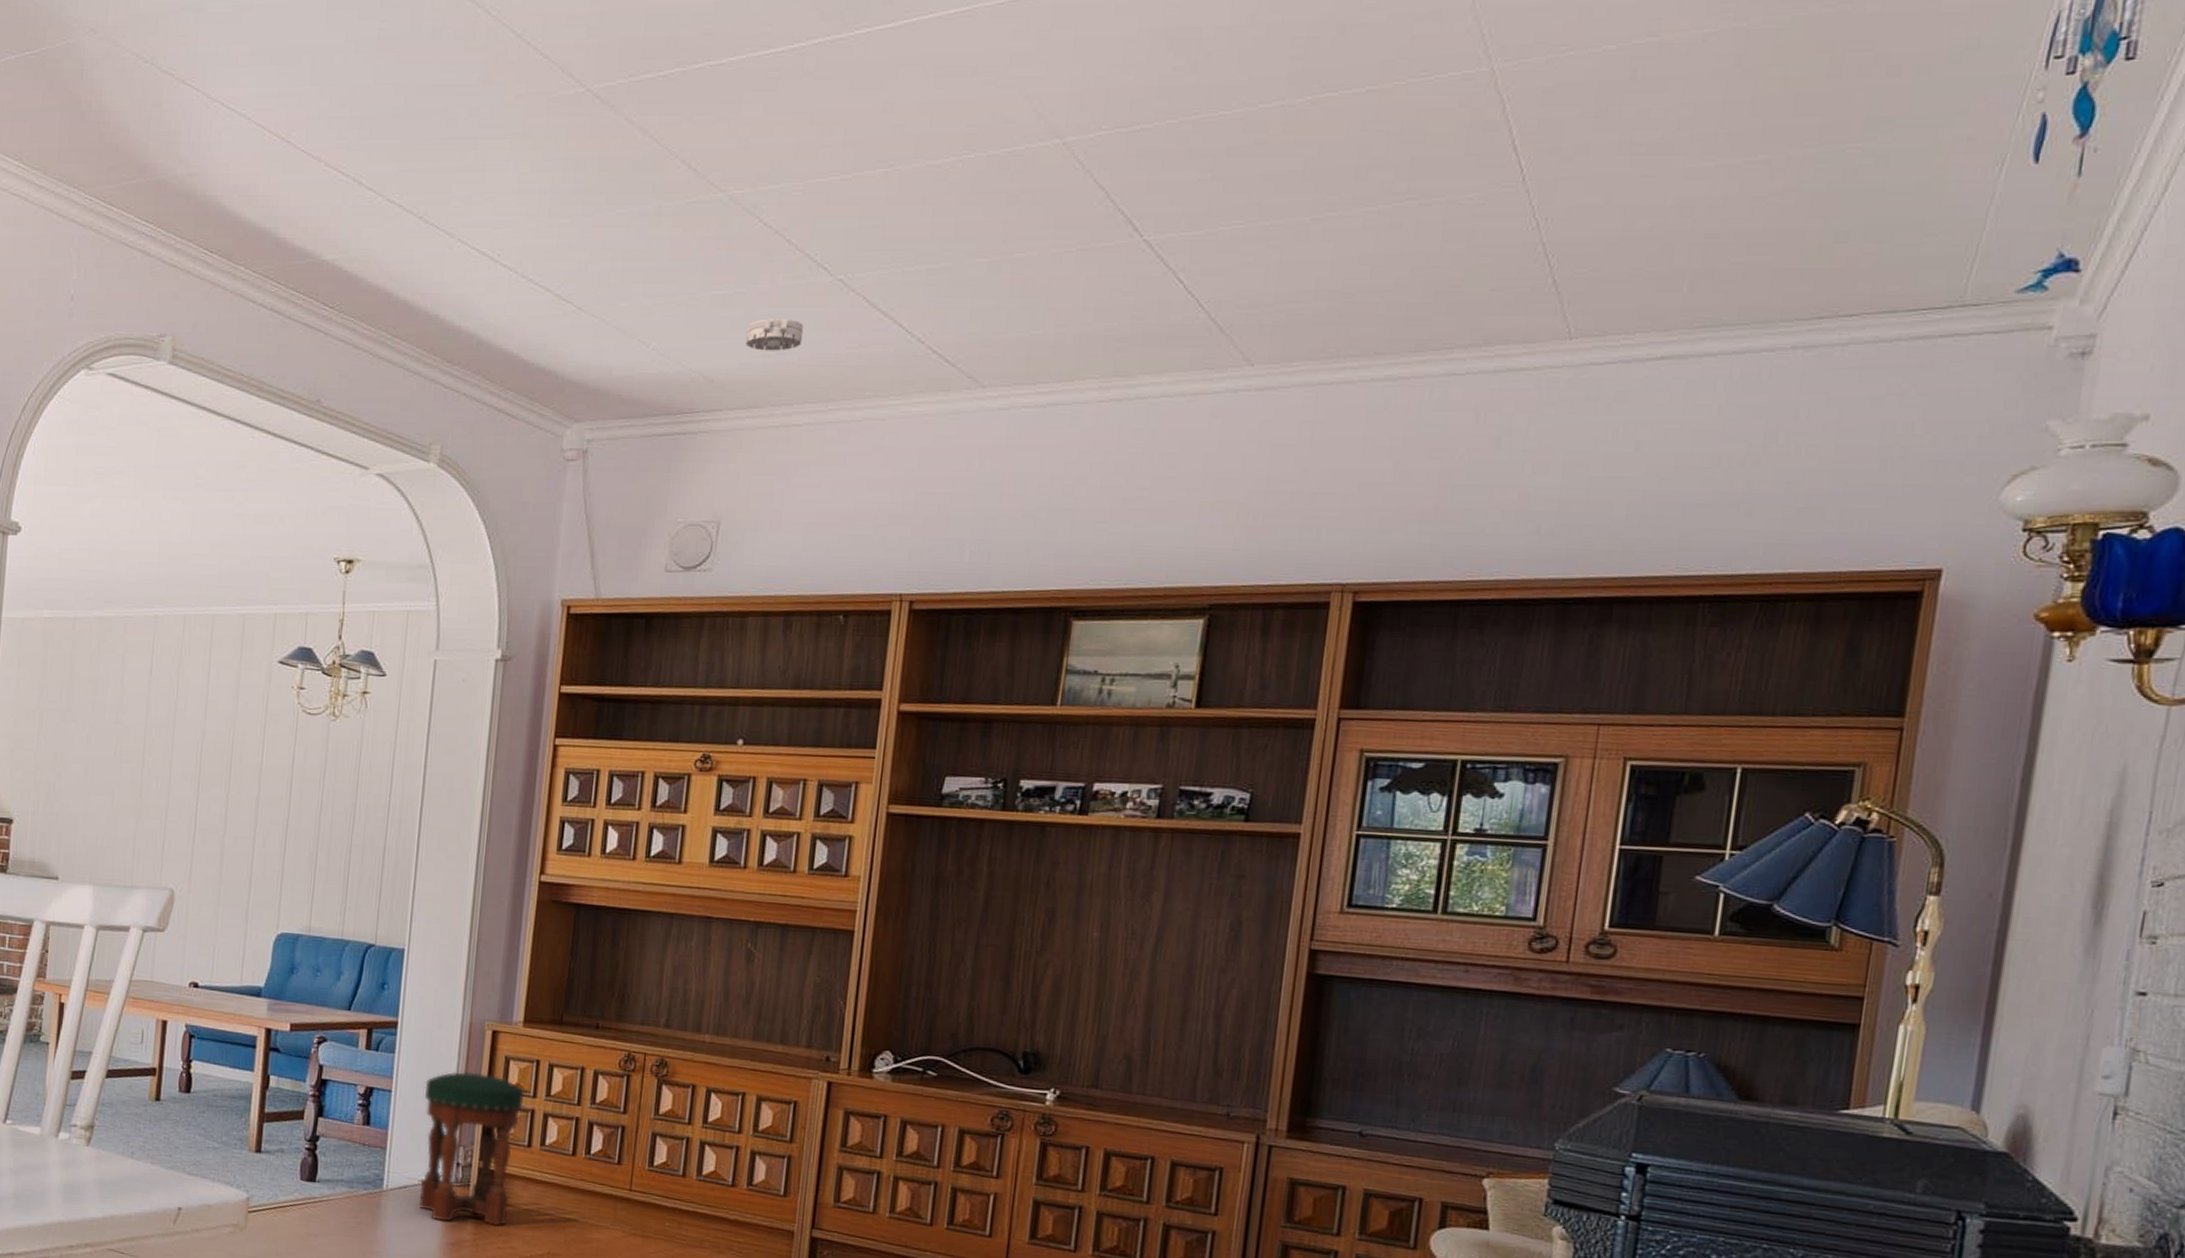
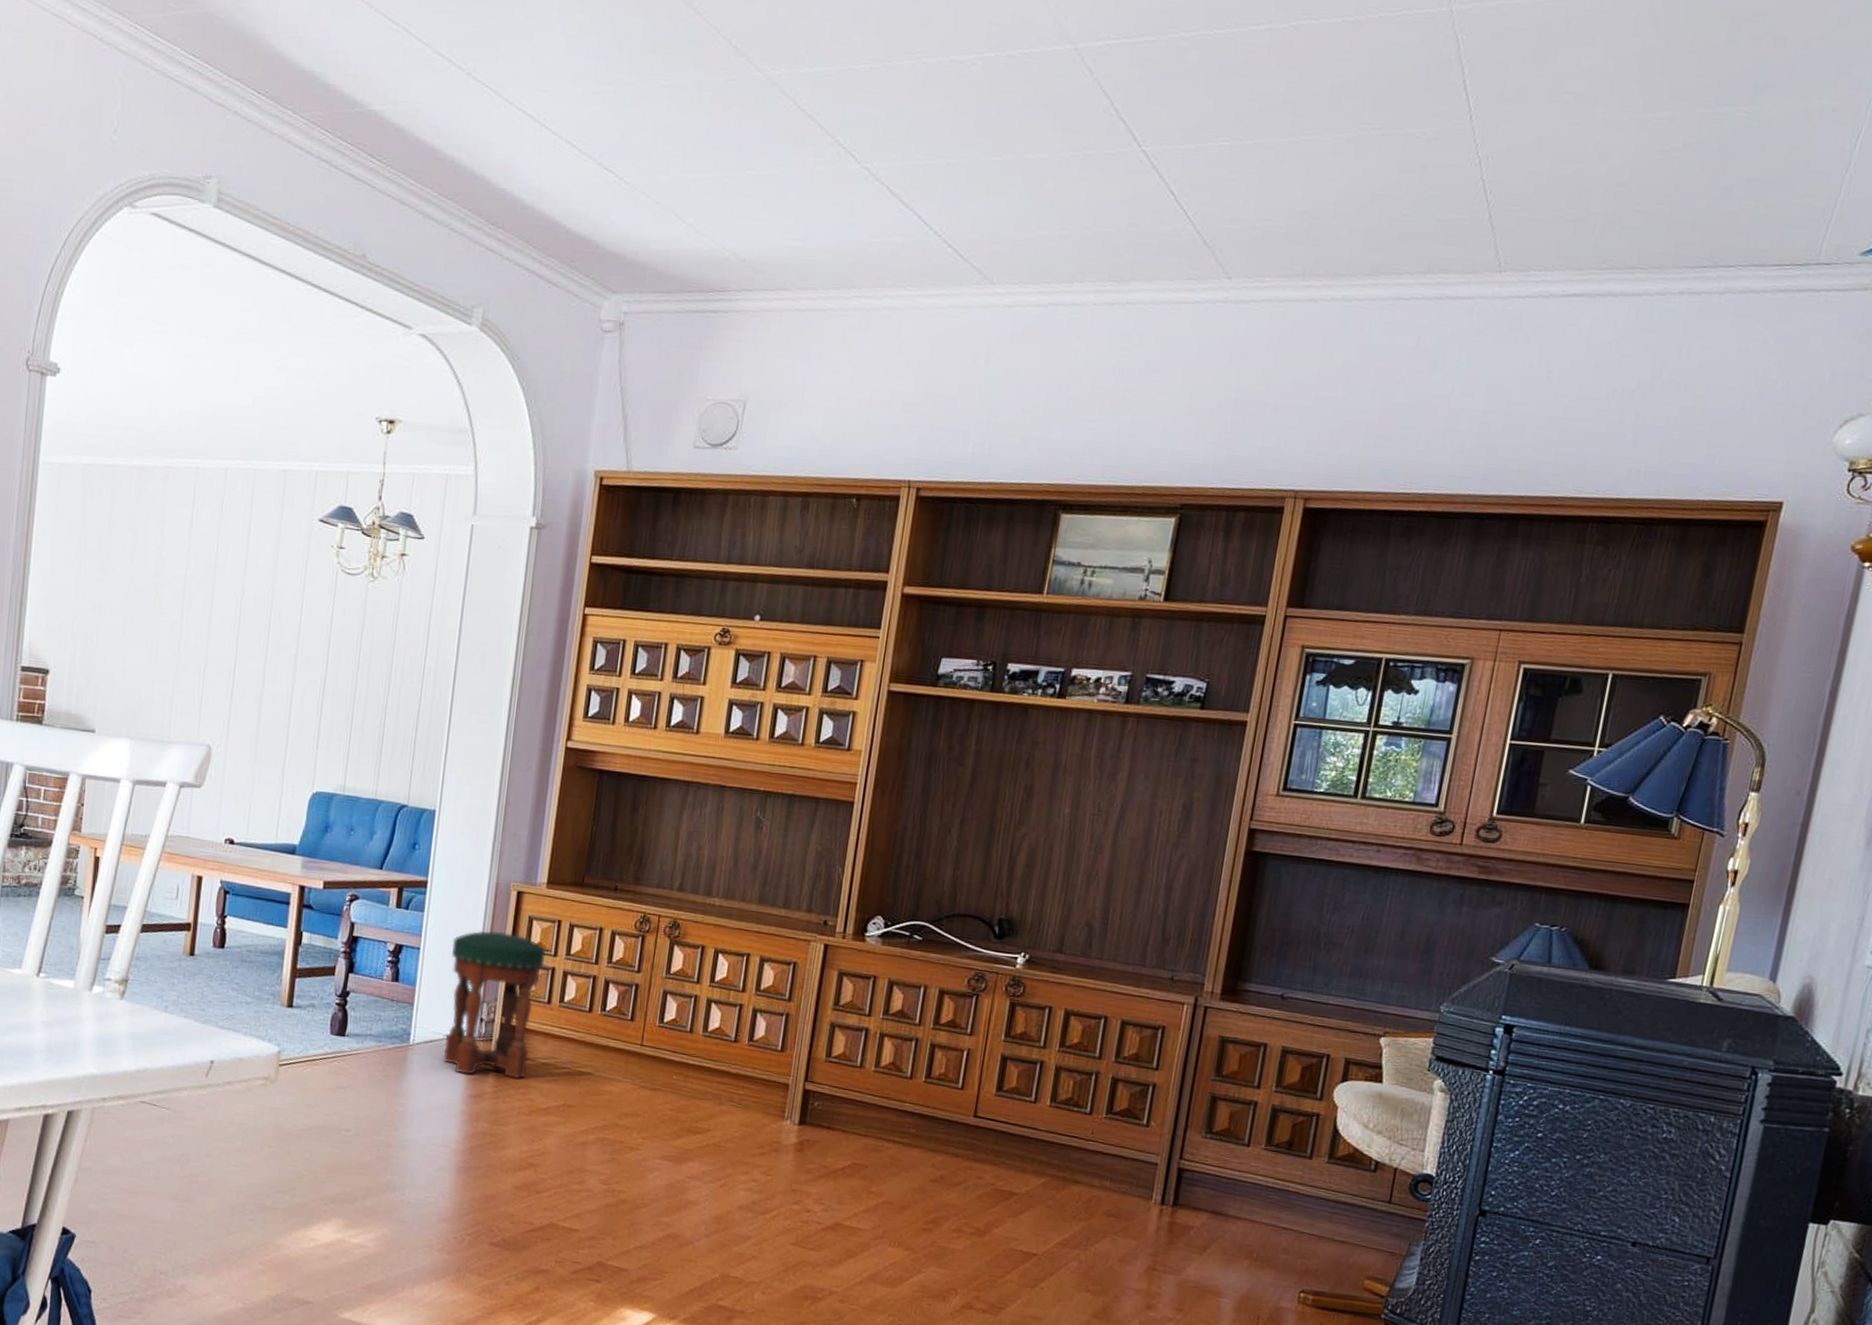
smoke detector: present [745,317,804,351] -> none [776,201,832,235]

